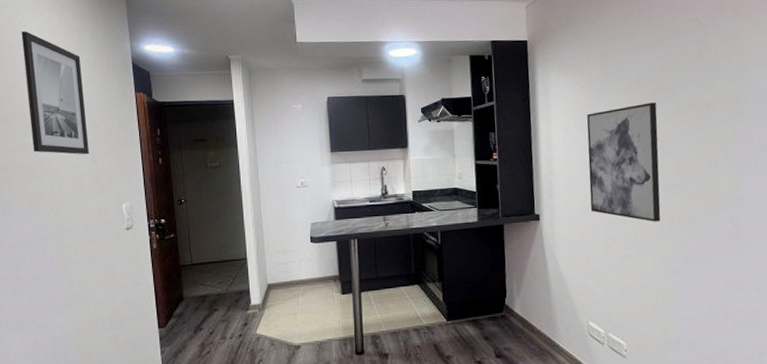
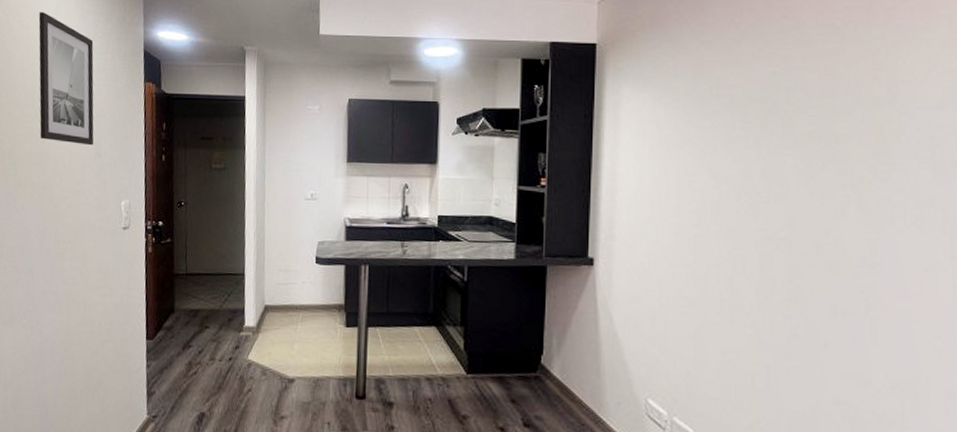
wall art: present [586,102,661,222] -> none [662,129,765,284]

